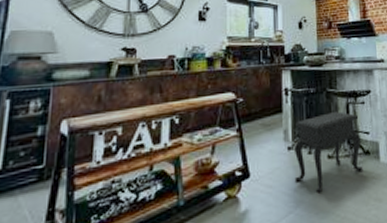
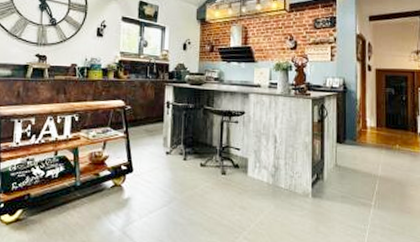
side table: present [293,111,363,194] -> none [170,127,232,194]

